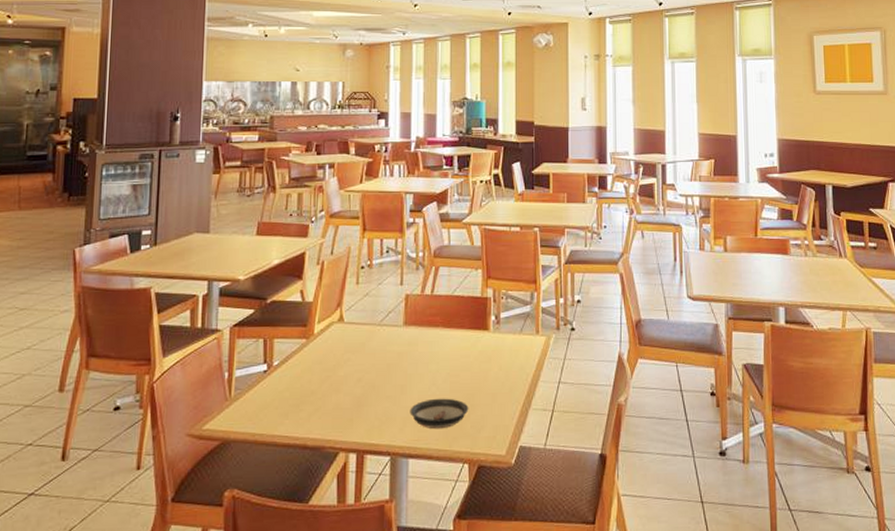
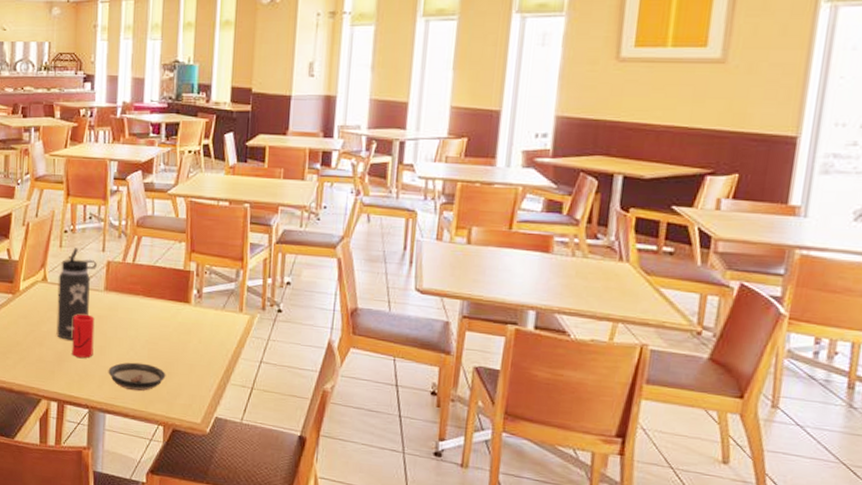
thermos bottle: none [354,283,395,383] -> present [56,248,97,341]
cup: none [371,352,394,400] -> present [72,314,95,358]

